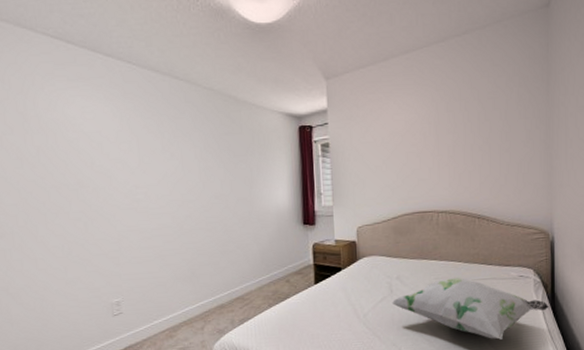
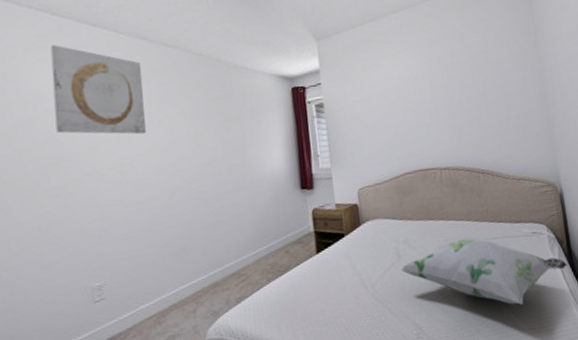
wall art: none [66,74,159,166] -> present [50,45,146,135]

